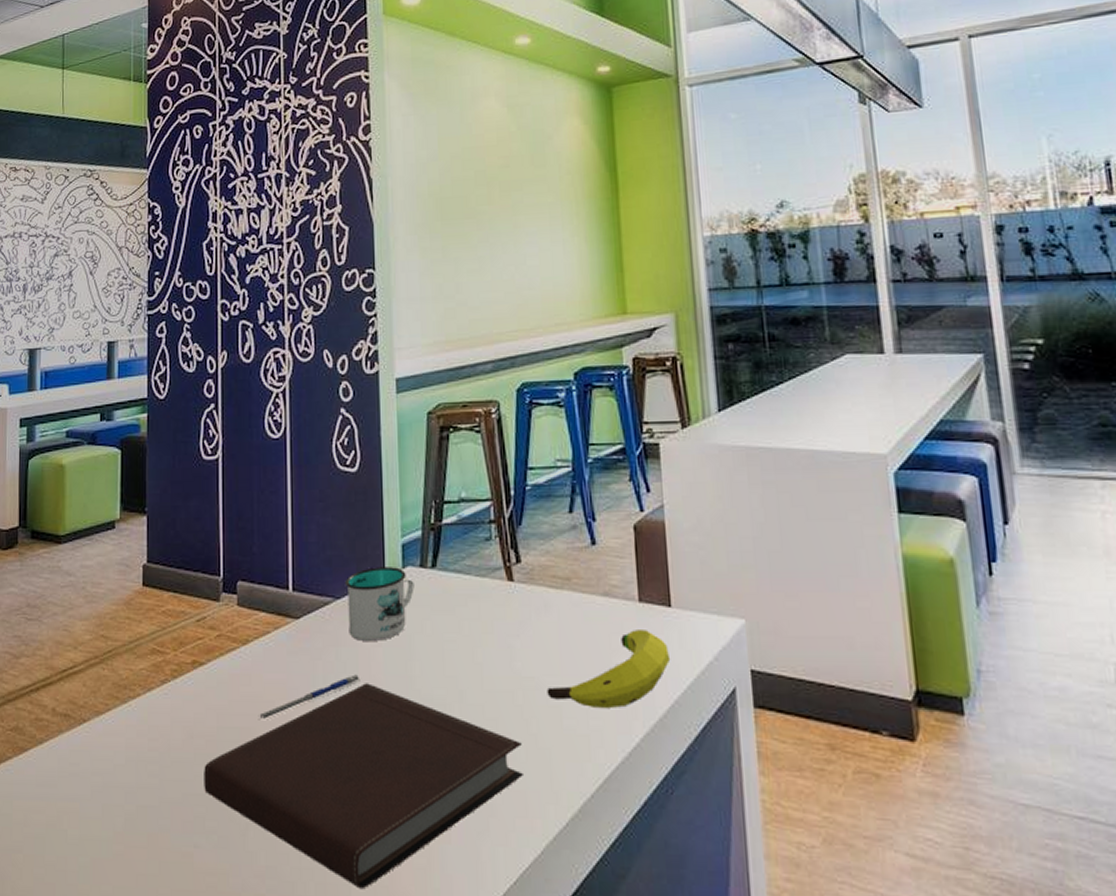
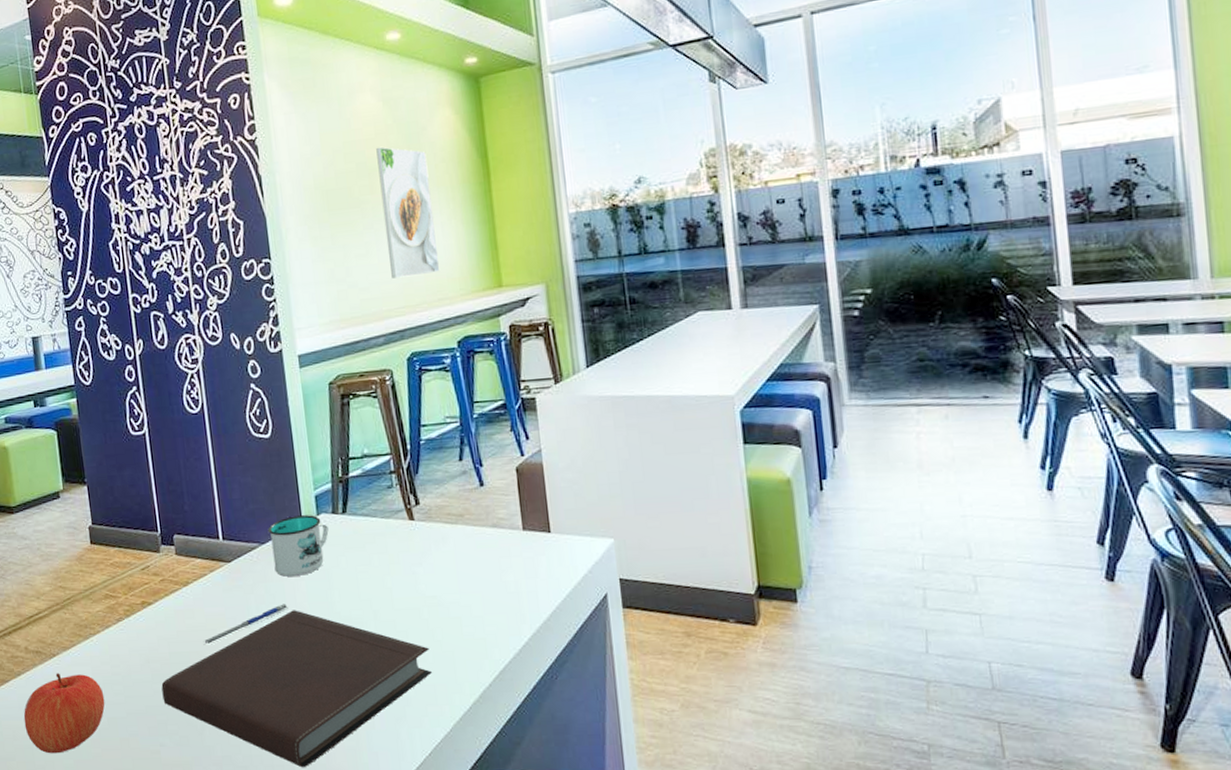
apple: none [39,743,136,848] -> present [23,673,105,754]
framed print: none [497,154,559,298] -> present [376,147,440,279]
banana: present [547,630,671,708] -> none [448,552,552,617]

